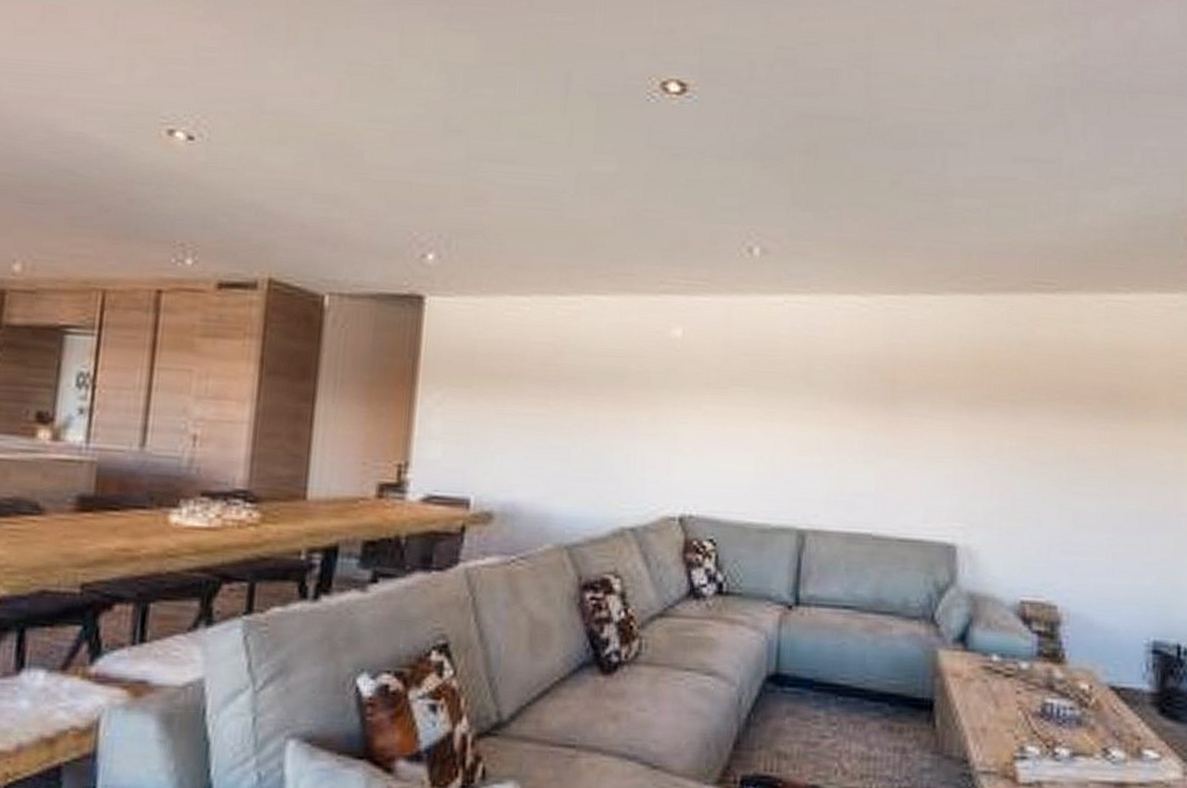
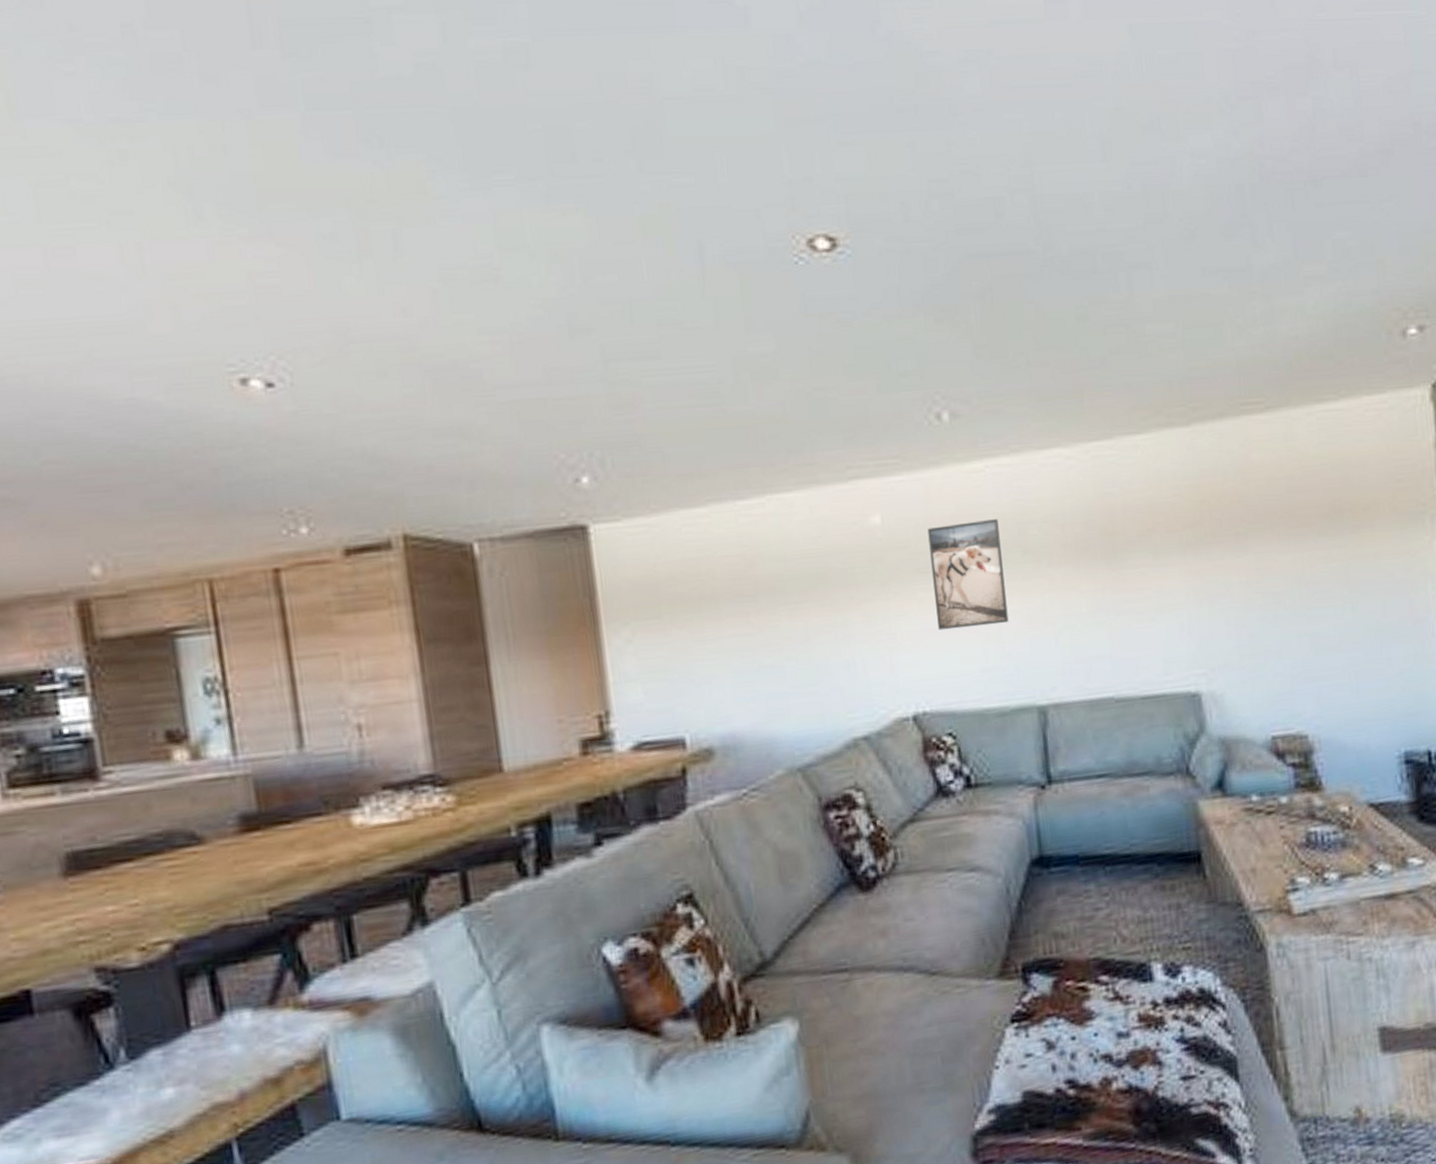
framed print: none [717,348,789,447] -> present [927,518,1009,631]

